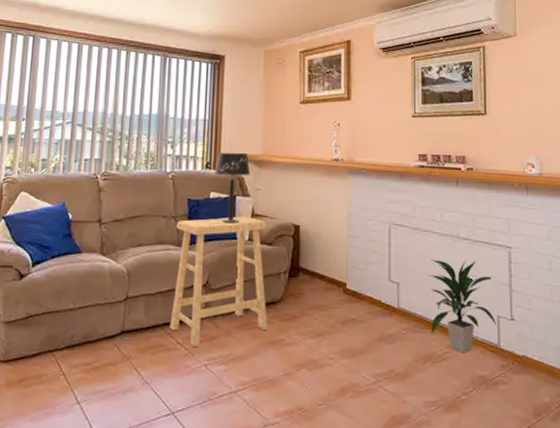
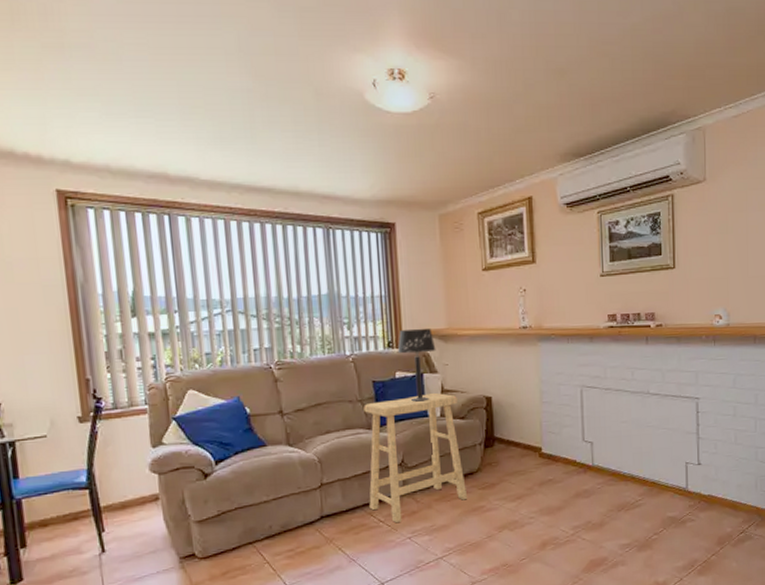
indoor plant: present [428,259,497,353] -> none [620,413,685,499]

